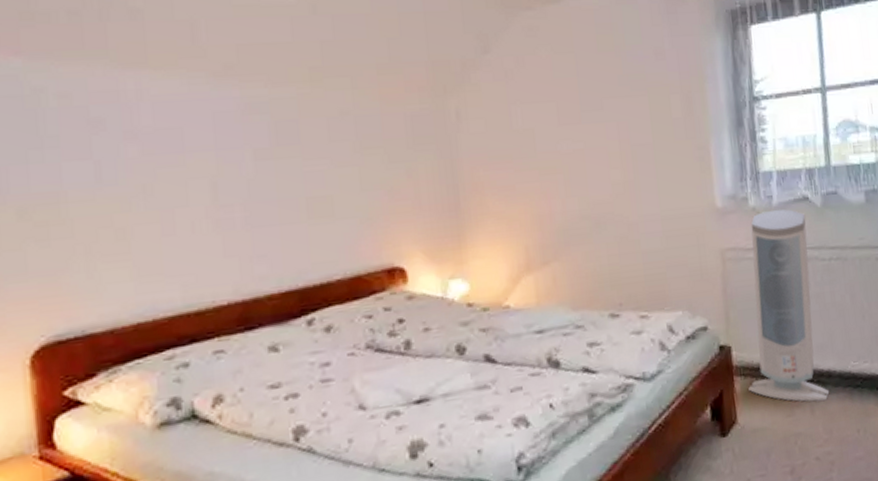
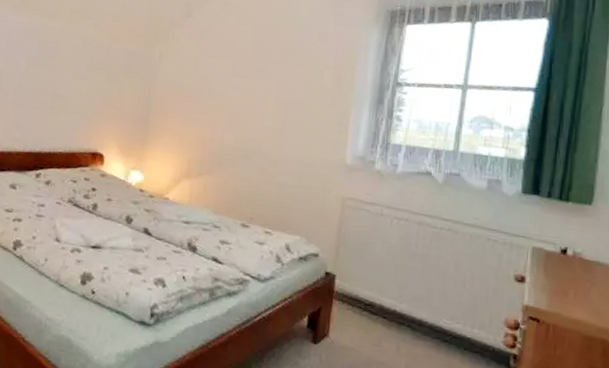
air purifier: present [748,209,830,402] -> none [344,176,426,344]

